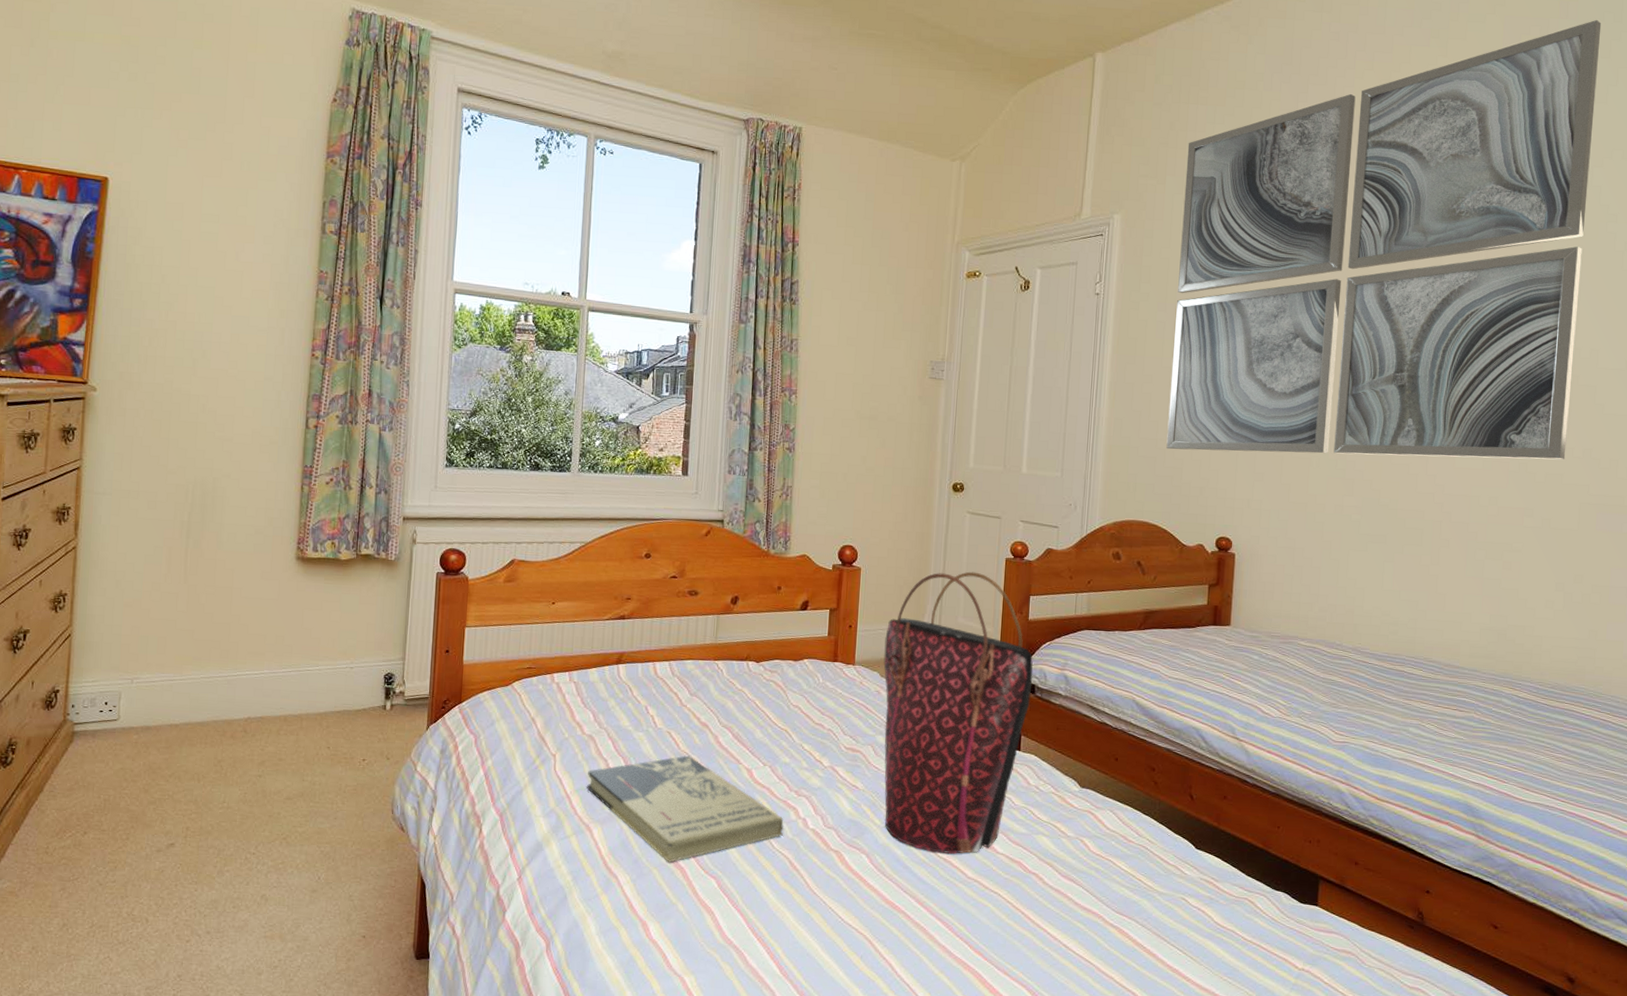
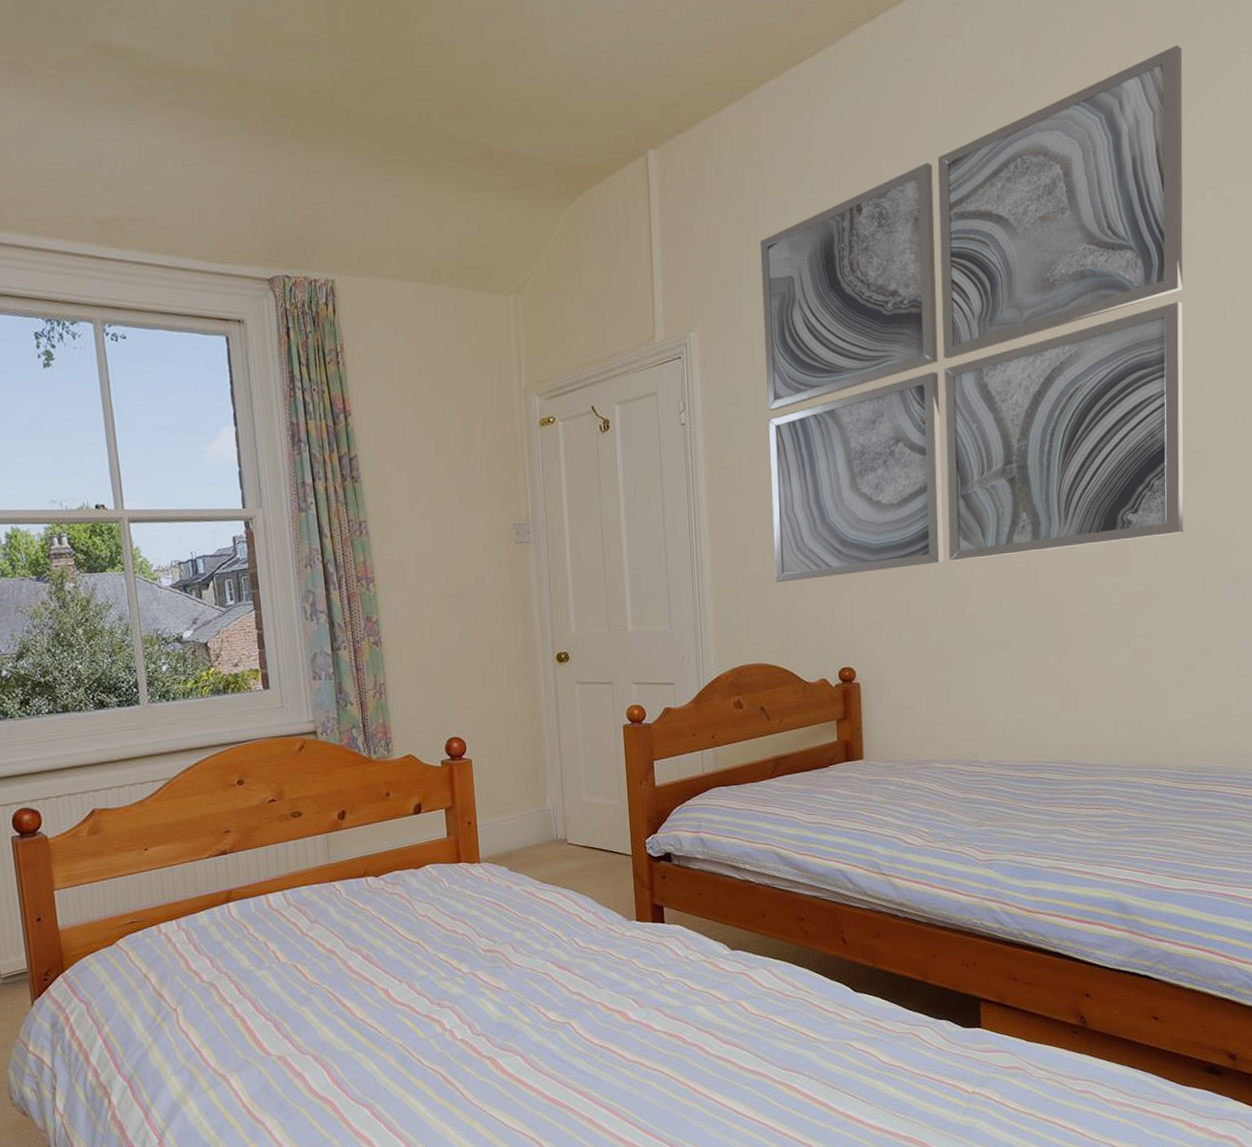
book: present [586,755,784,863] -> none [214,986,431,1099]
handbag: present [883,571,1033,855] -> none [508,744,668,1042]

